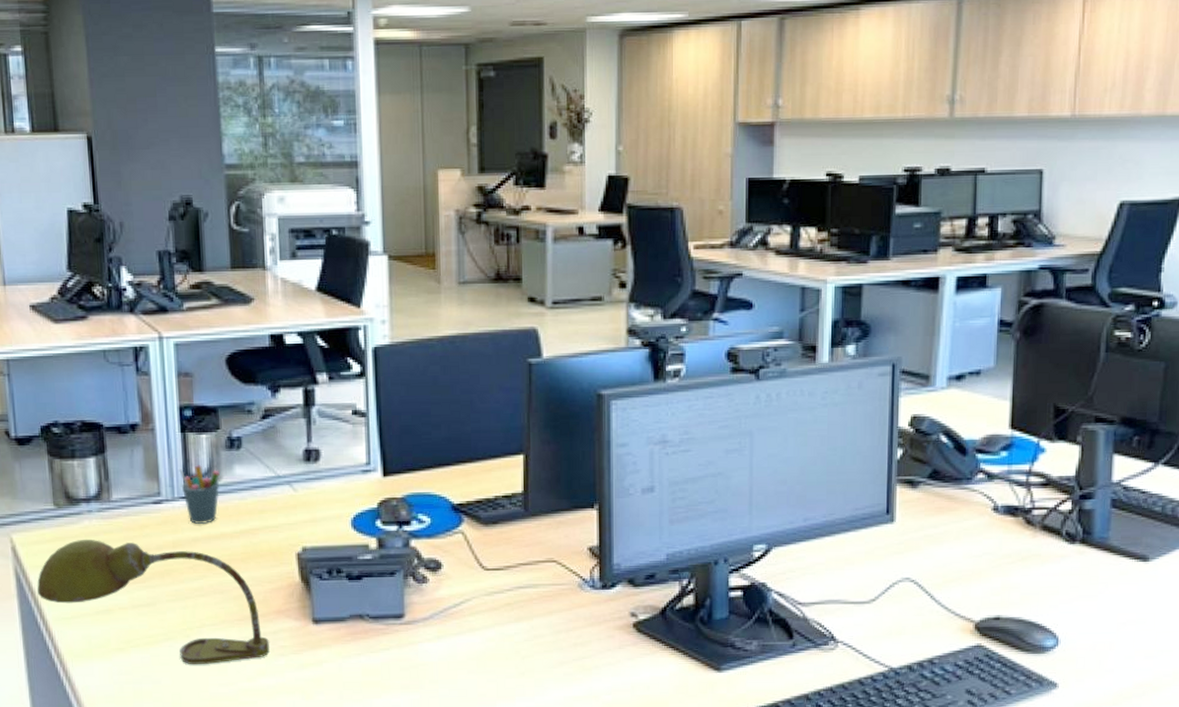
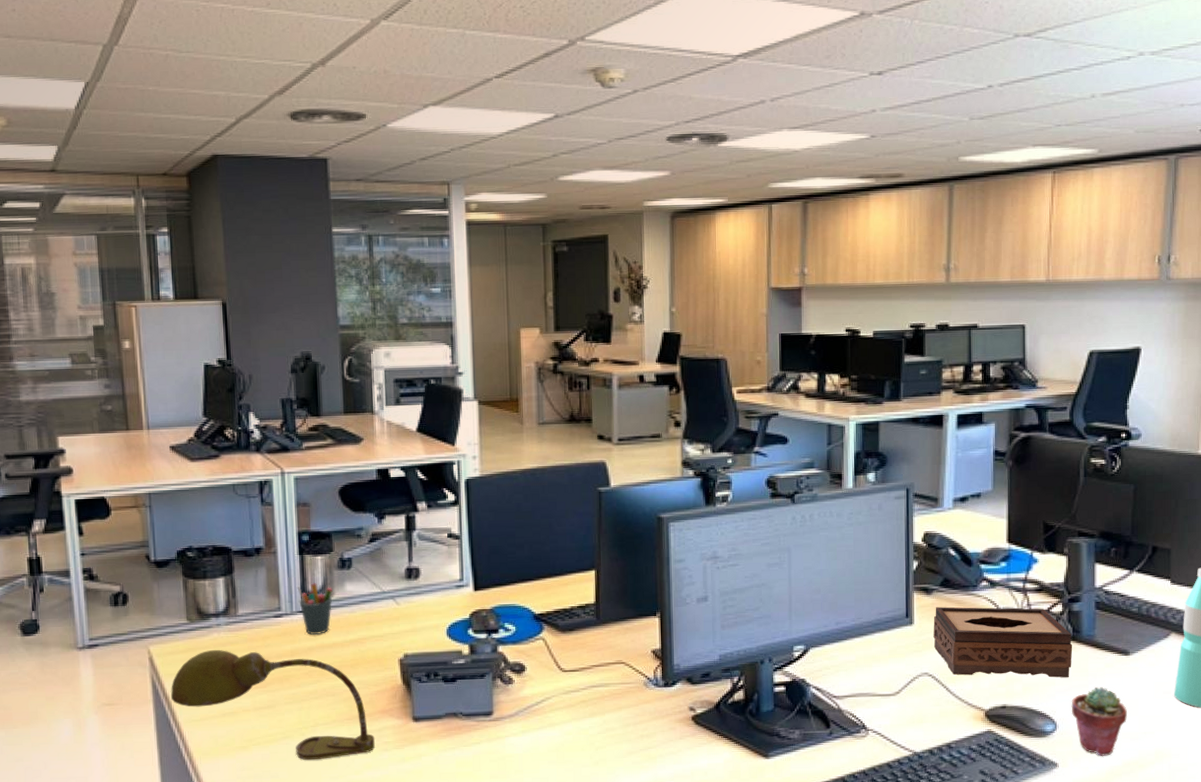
tissue box: none [918,502,1082,586] -> present [933,607,1073,678]
potted succulent: none [1076,598,1143,676] -> present [1071,687,1128,756]

